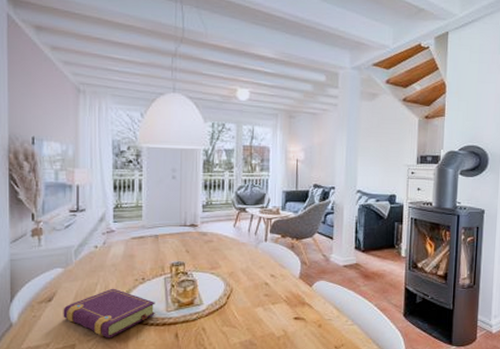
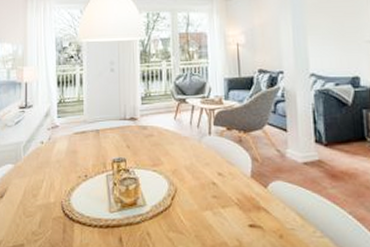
book: present [63,288,155,339] -> none [13,185,98,240]

